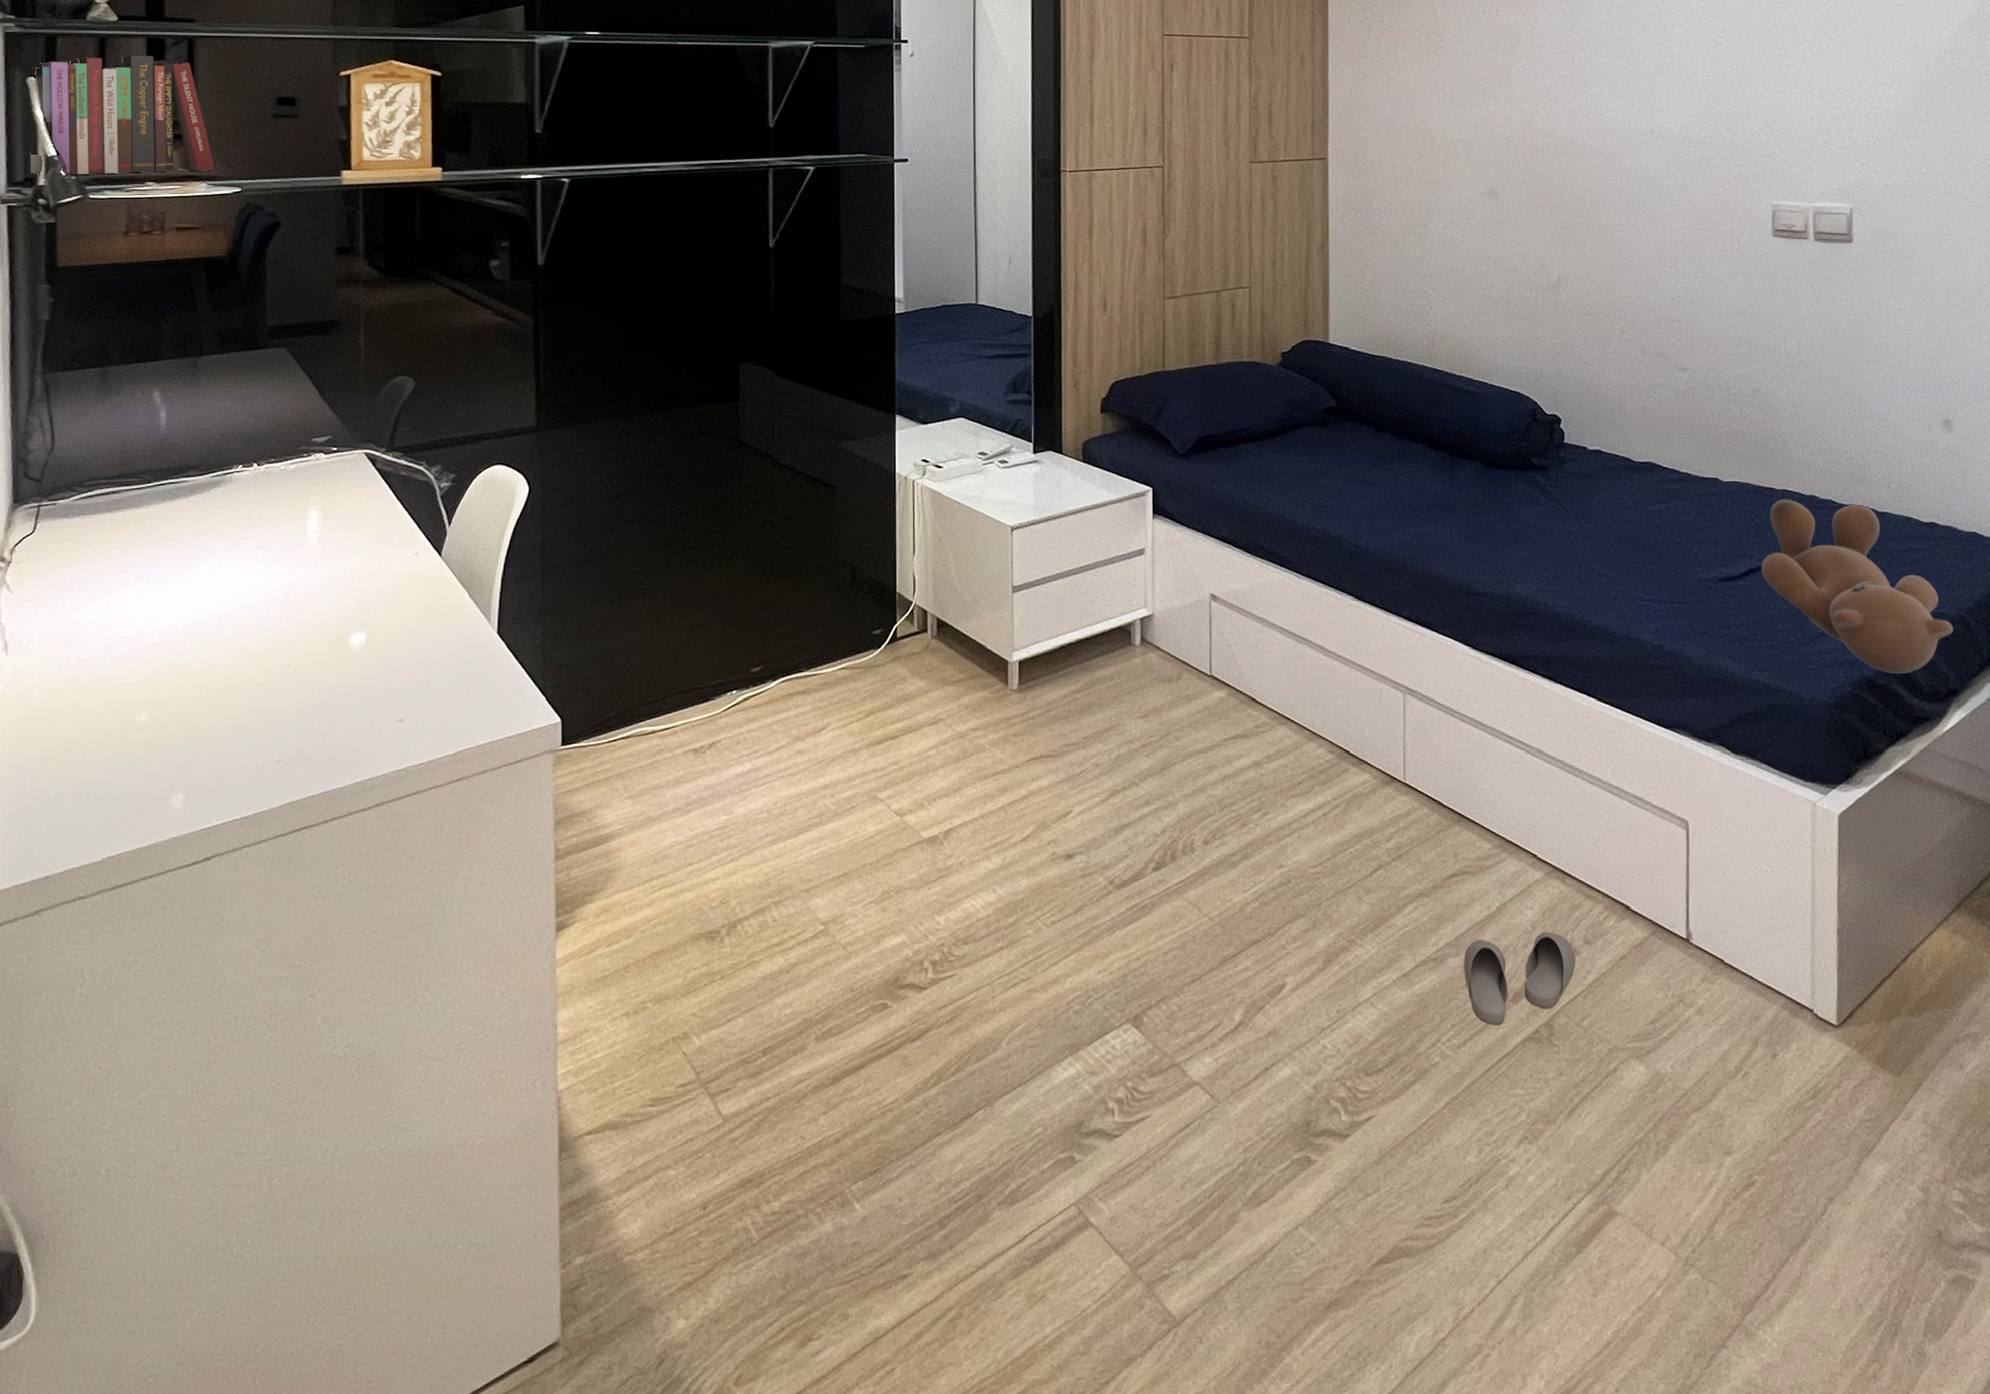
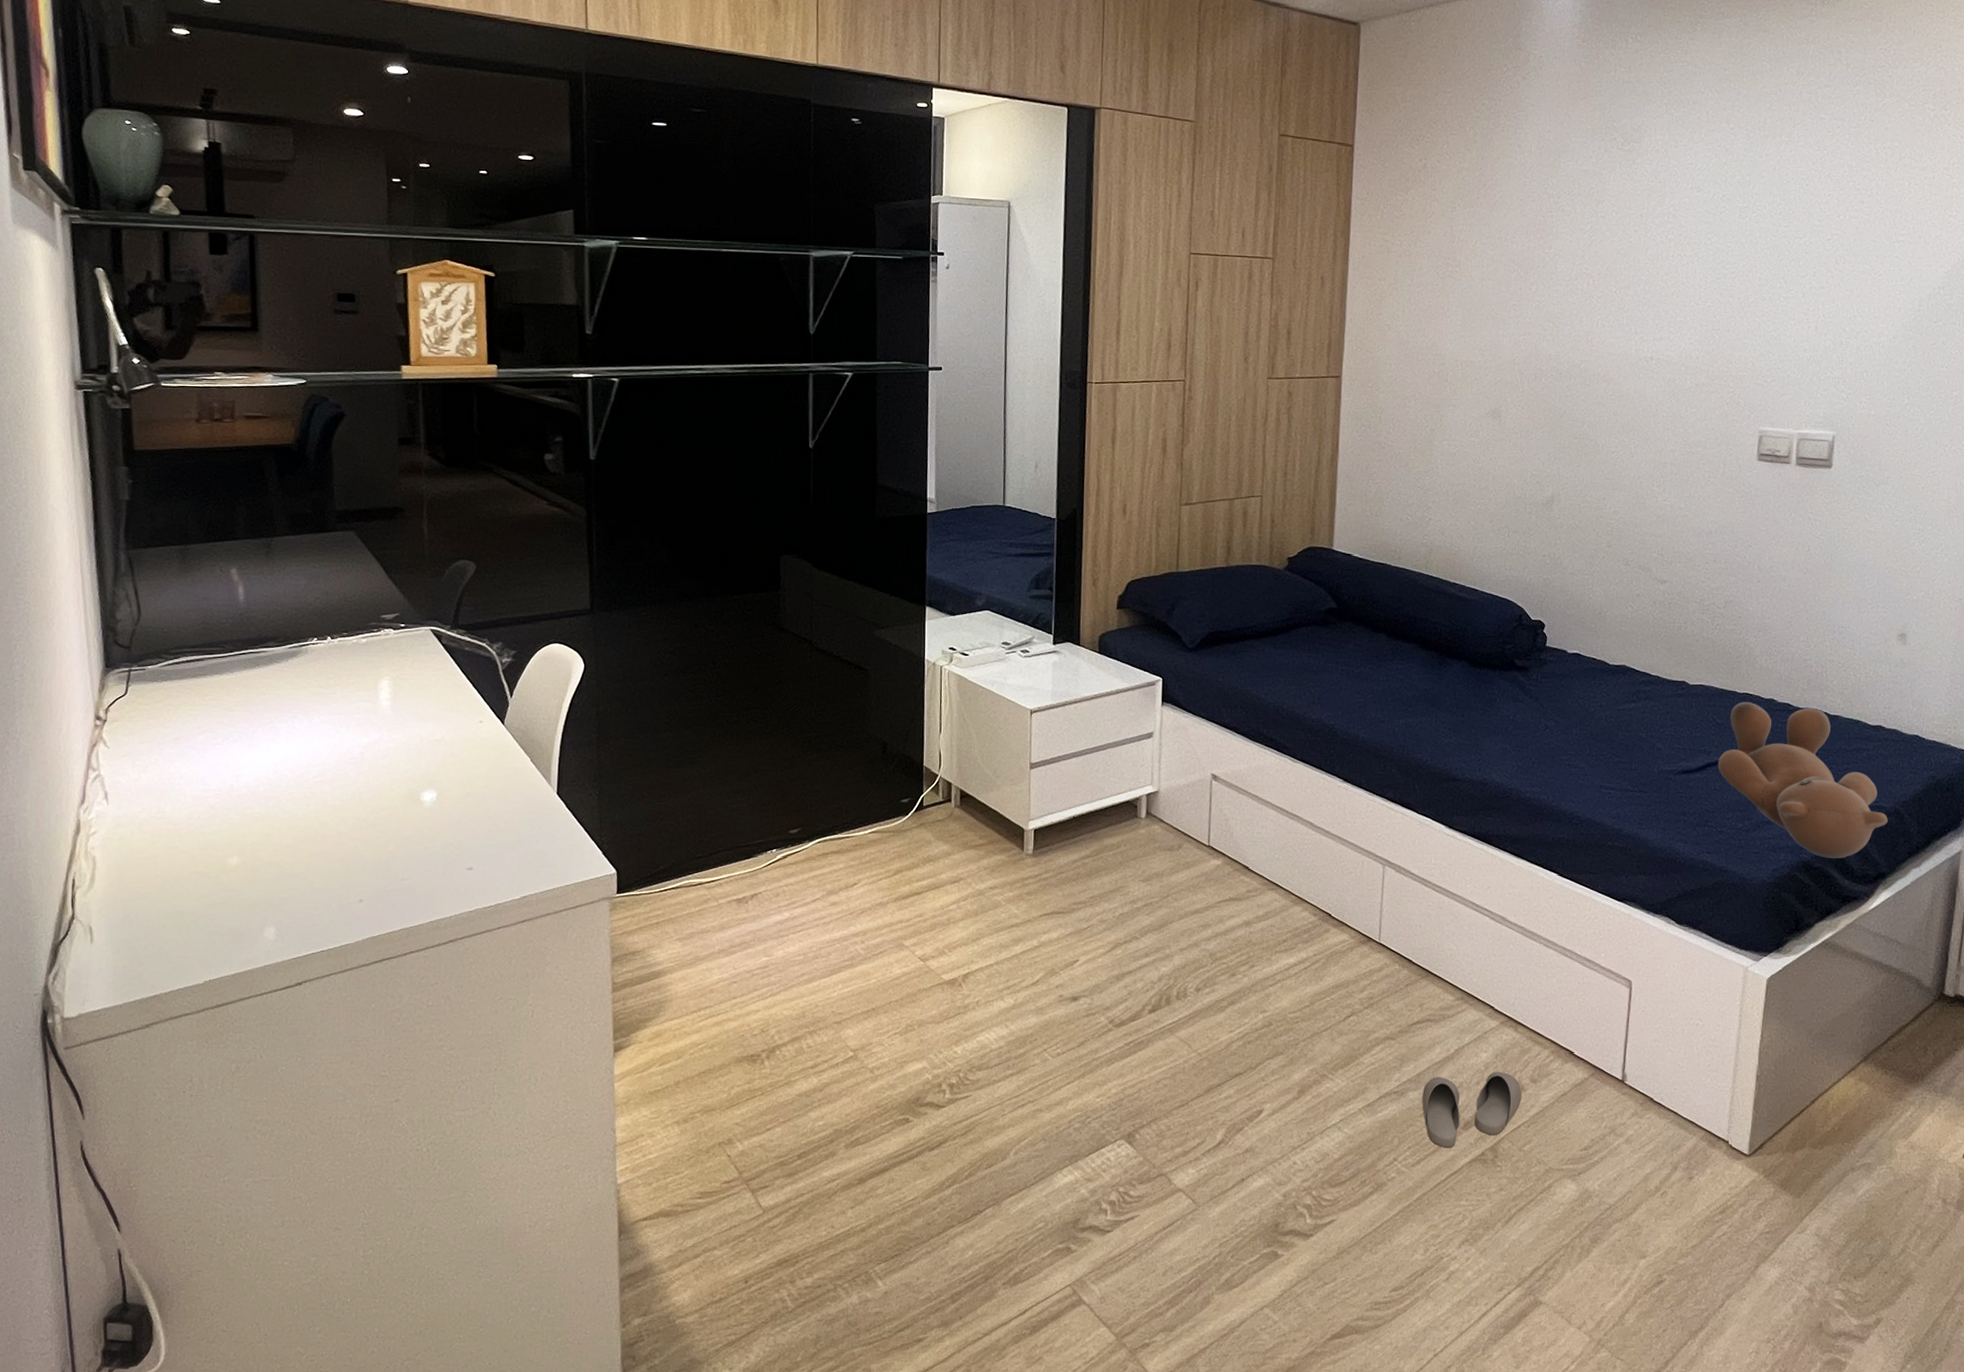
books: present [29,56,215,175] -> none [100,249,280,364]

